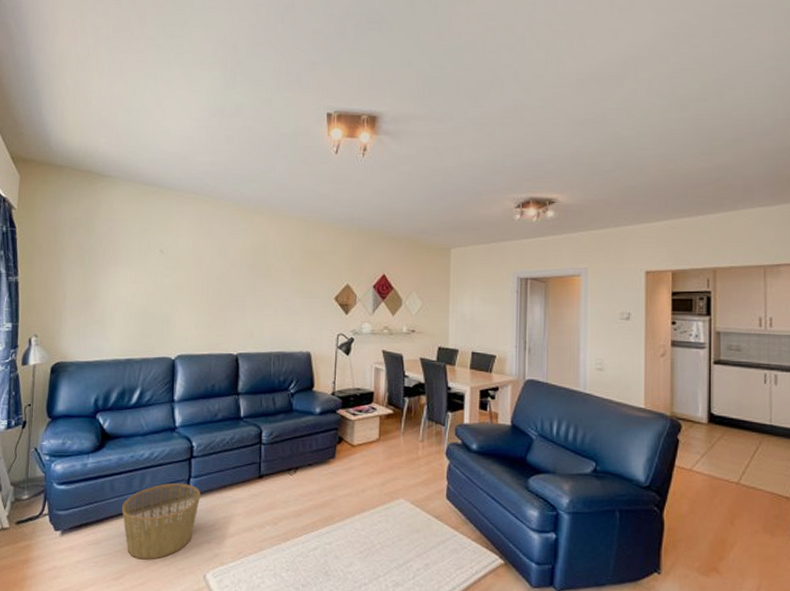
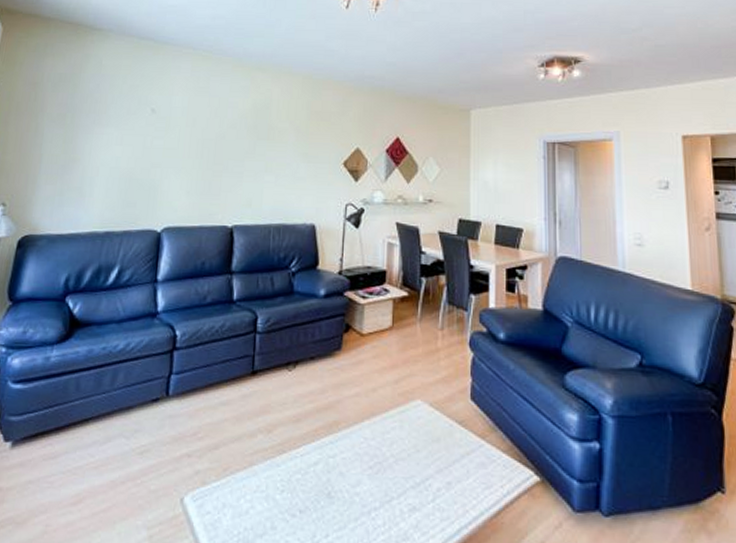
basket: present [121,483,201,560] -> none [86,380,182,479]

